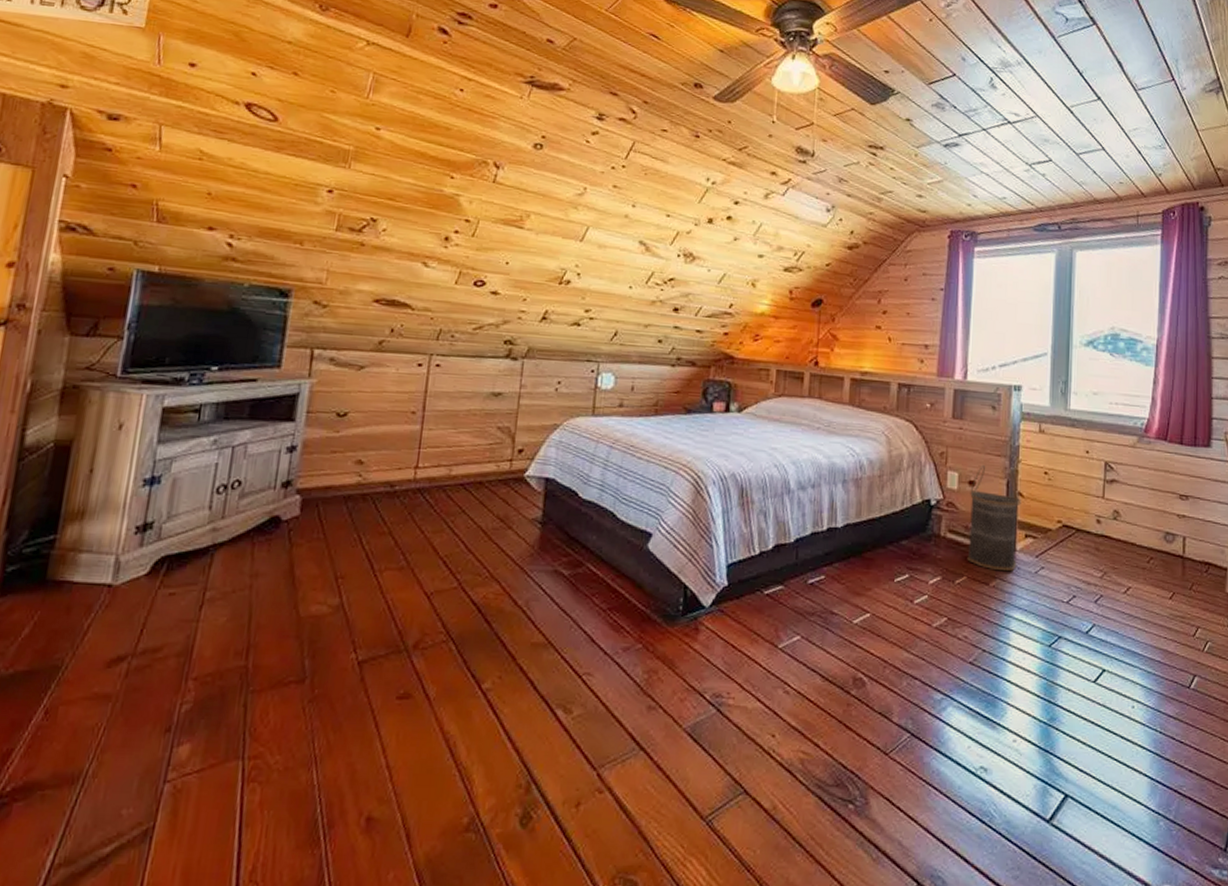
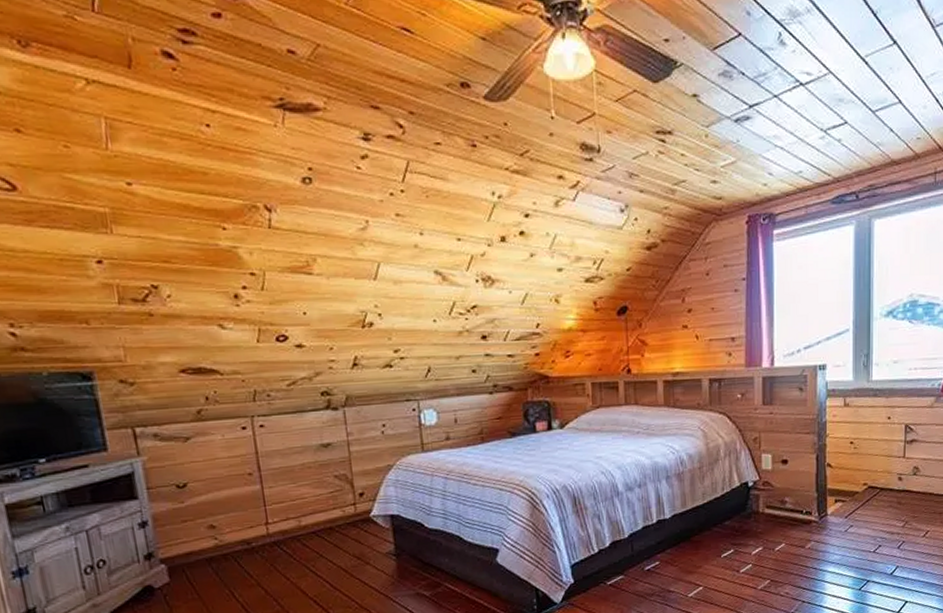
basket: present [967,464,1022,572] -> none [783,443,830,534]

